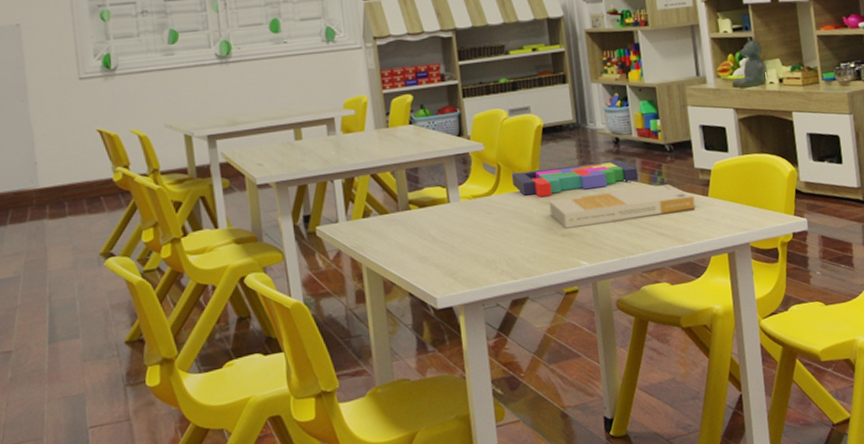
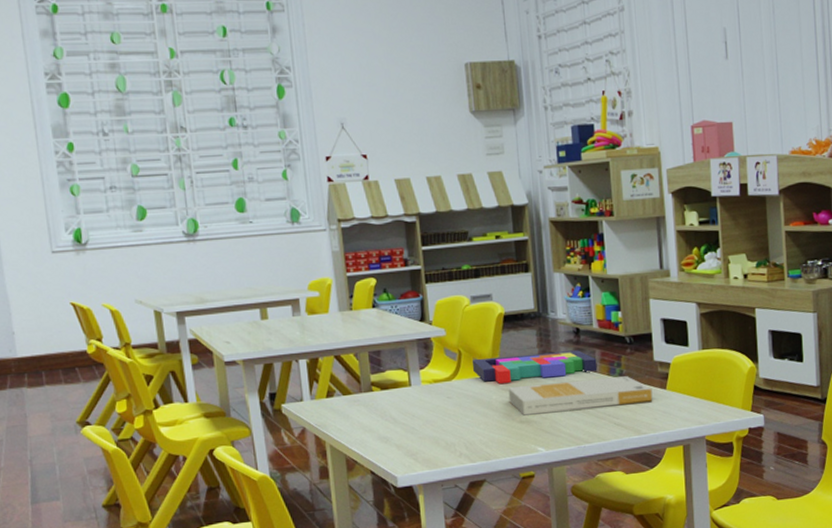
stuffed animal: present [731,36,768,89] -> none [695,230,732,284]

